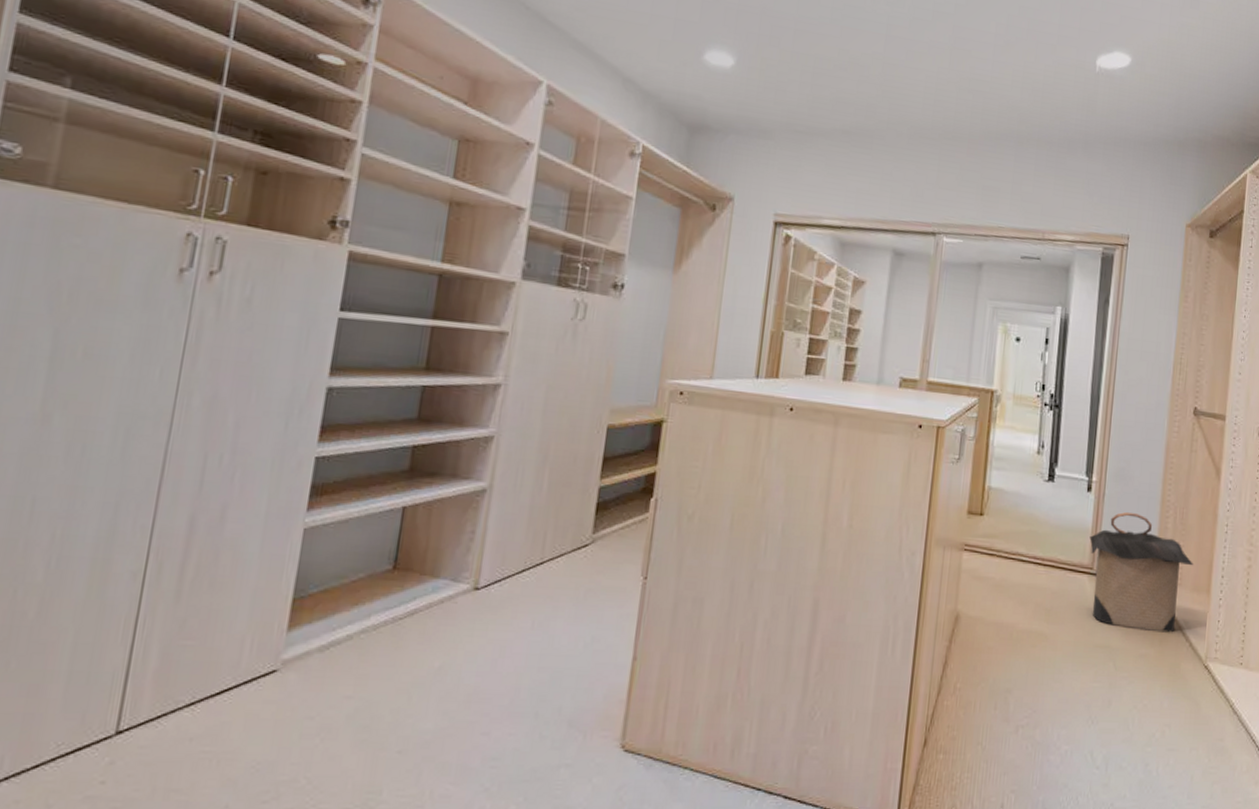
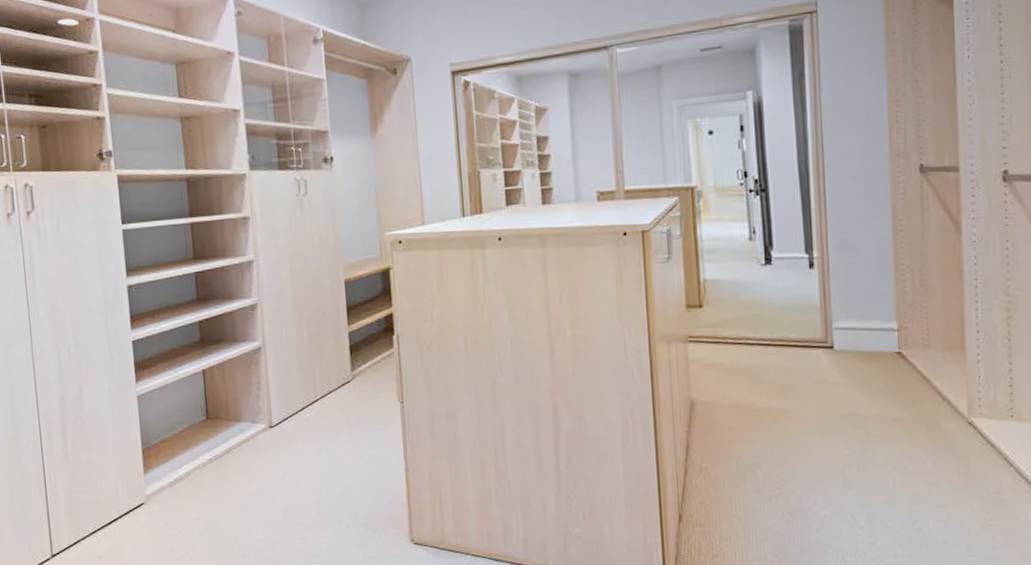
laundry hamper: present [1089,512,1193,633] -> none [819,282,941,395]

